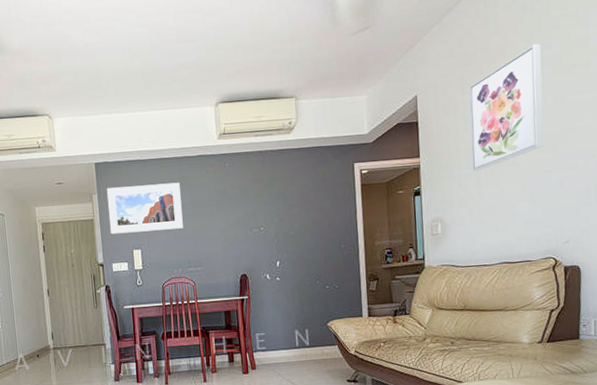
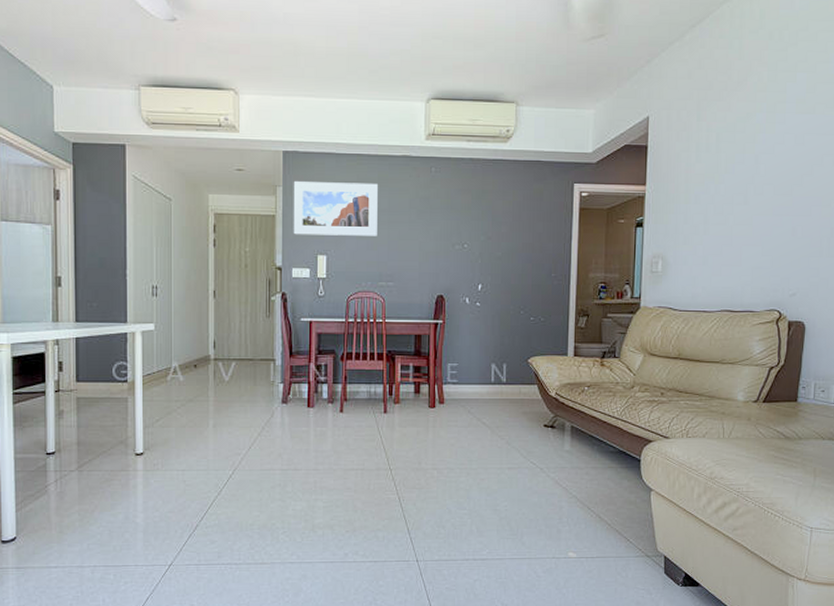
wall art: present [469,43,544,172] -> none [700,75,786,207]

